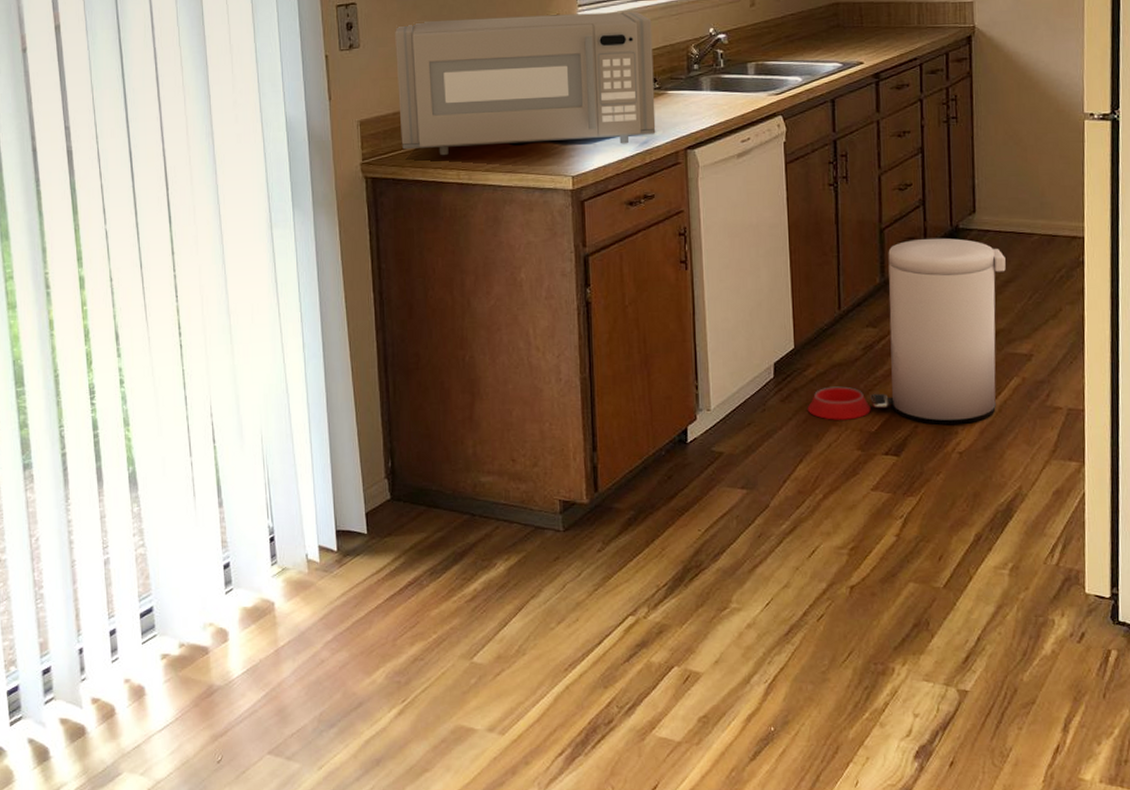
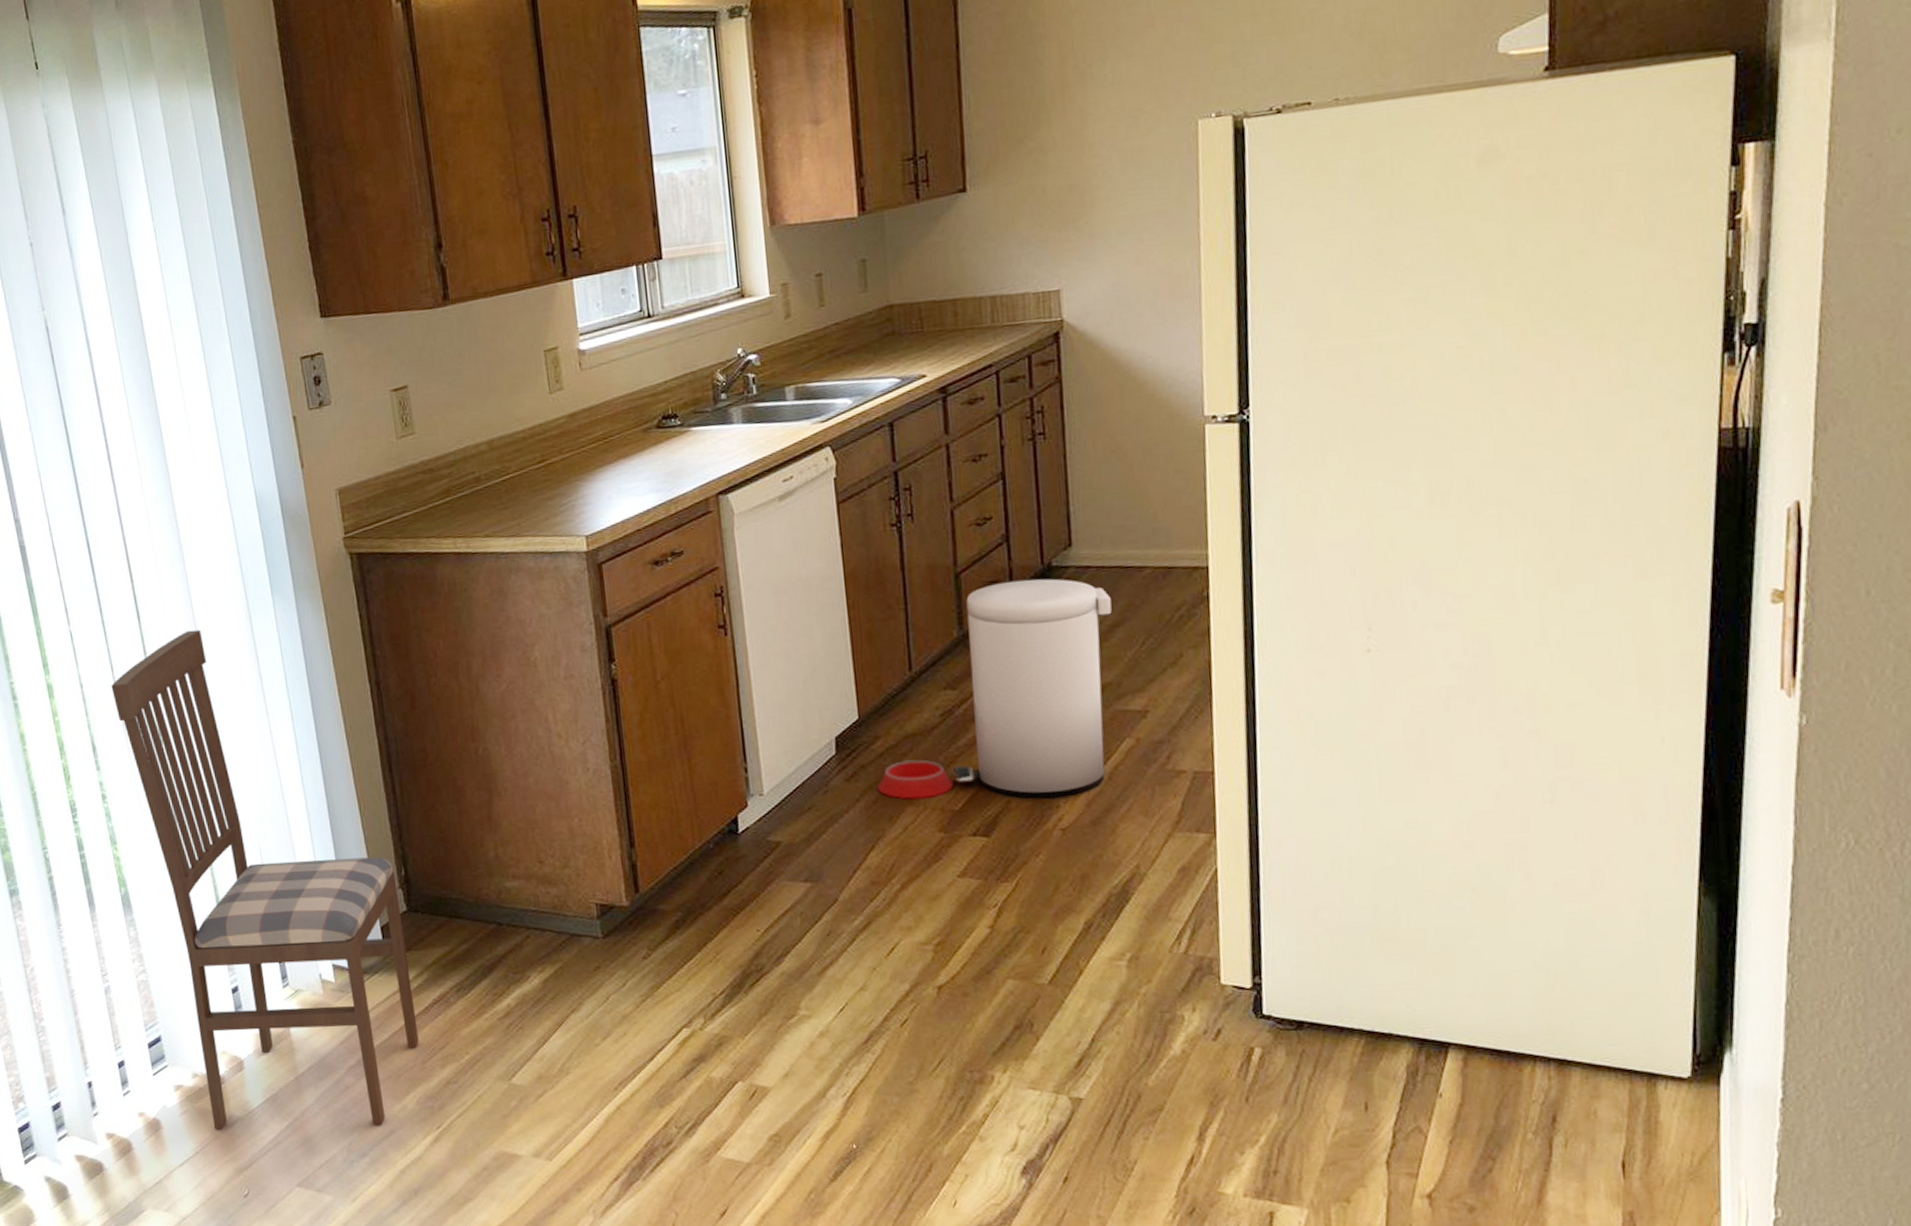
dining chair: none [139,235,392,697] -> present [111,629,419,1129]
microwave: present [395,11,656,156] -> none [369,335,681,523]

